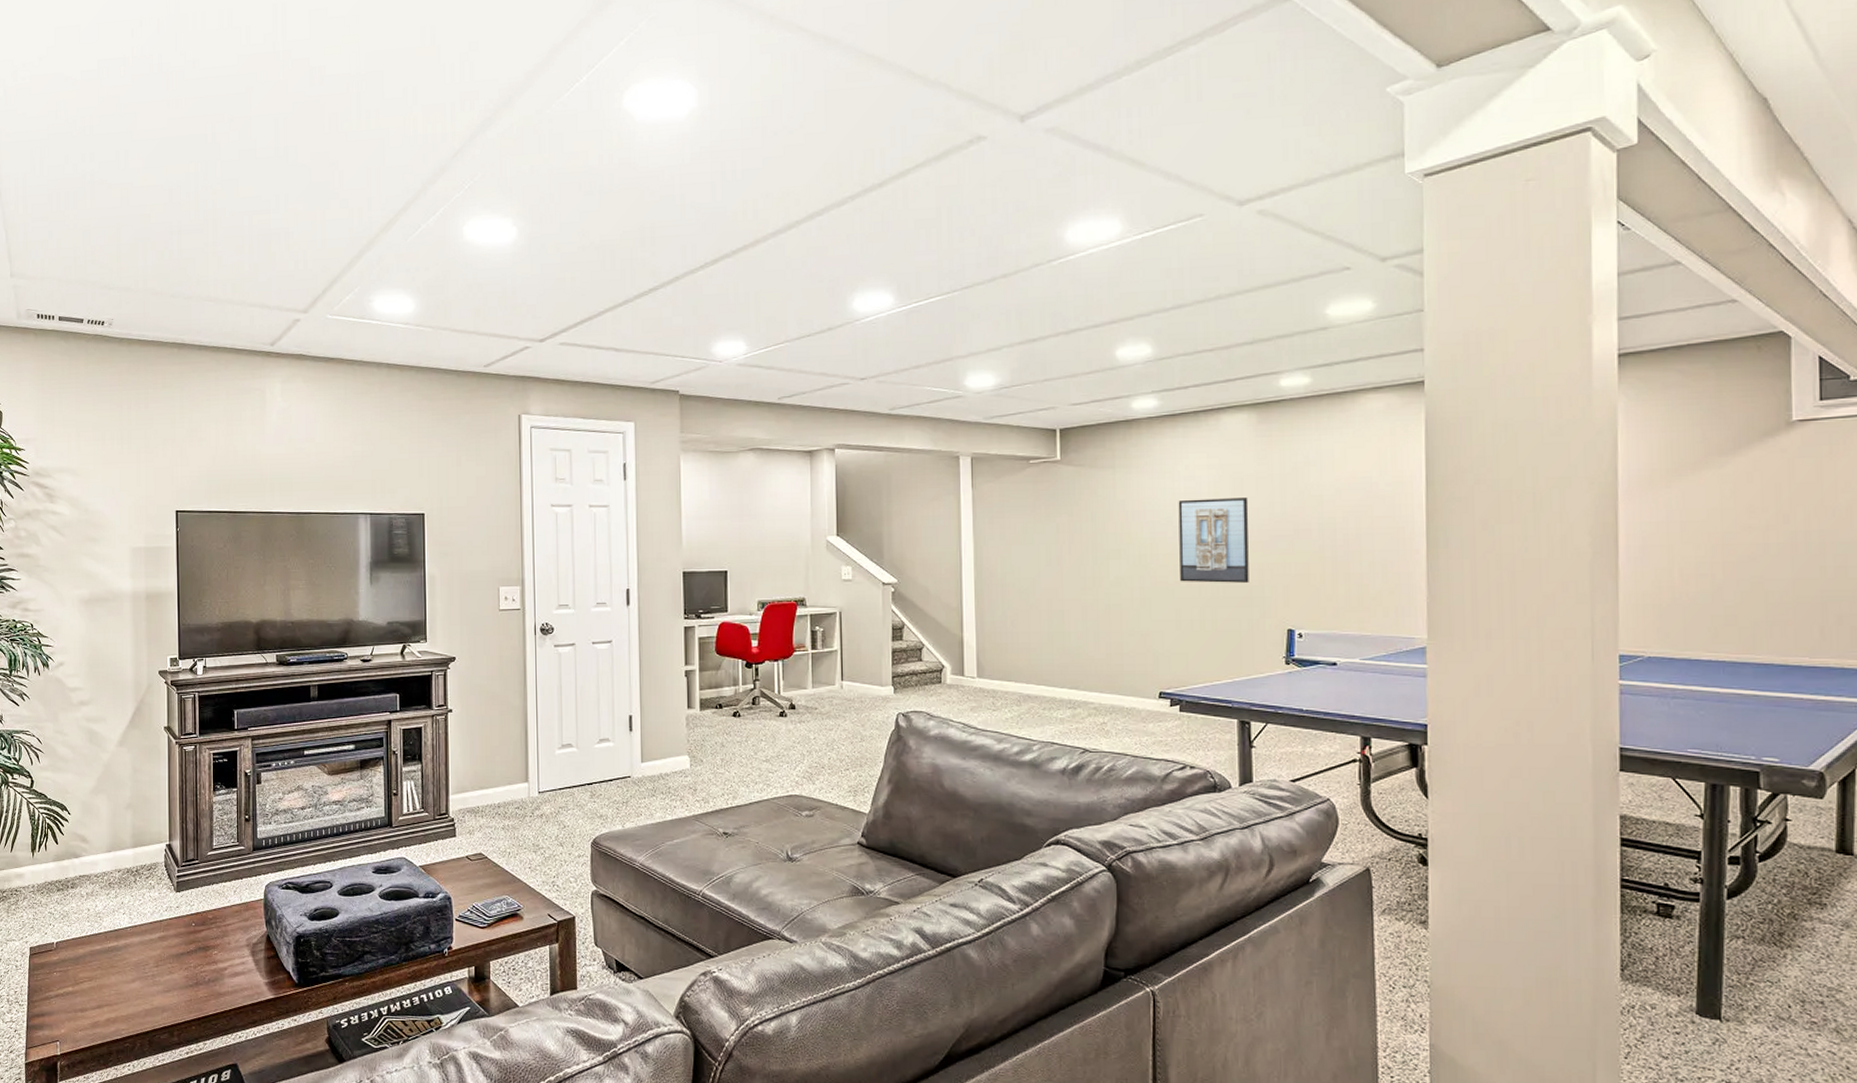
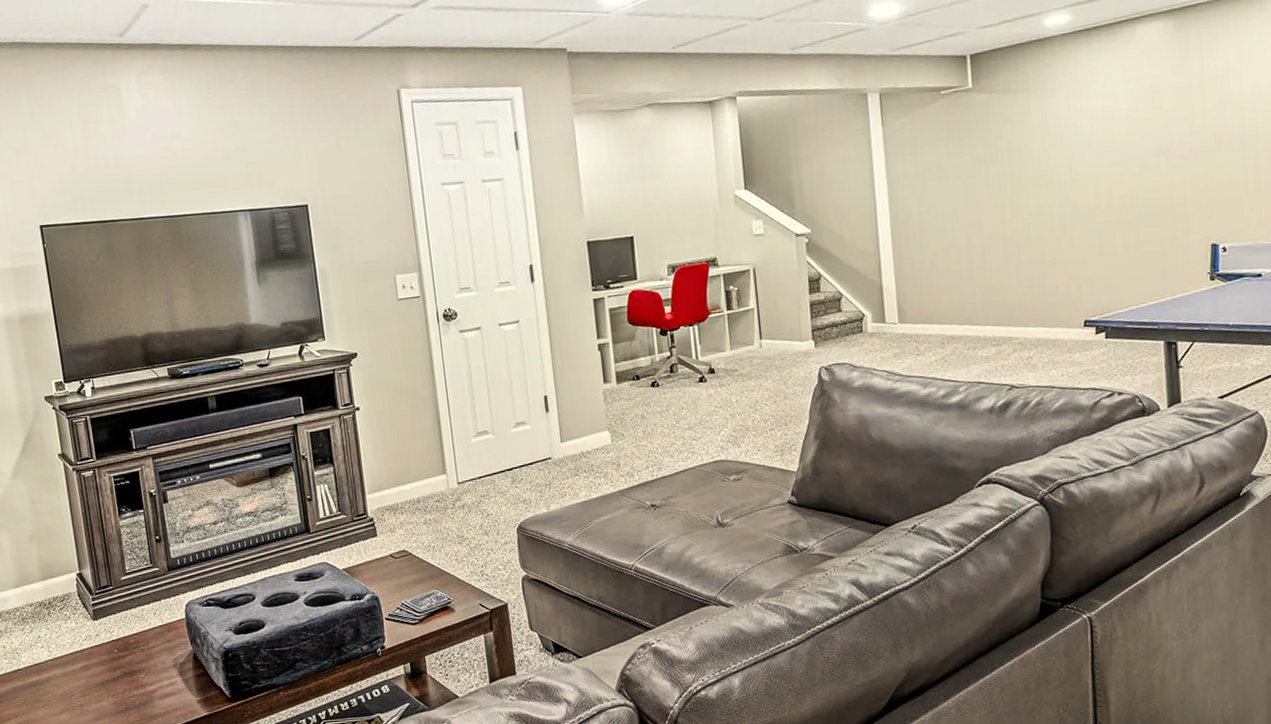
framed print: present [1178,498,1249,583] -> none [1096,111,1171,205]

